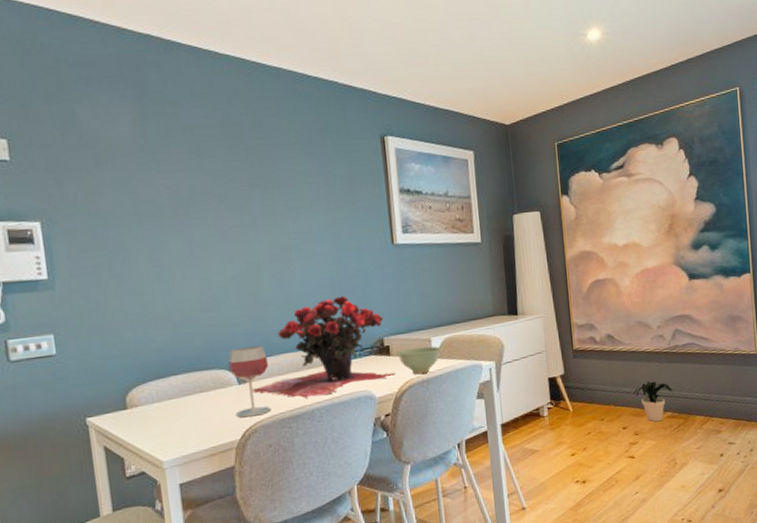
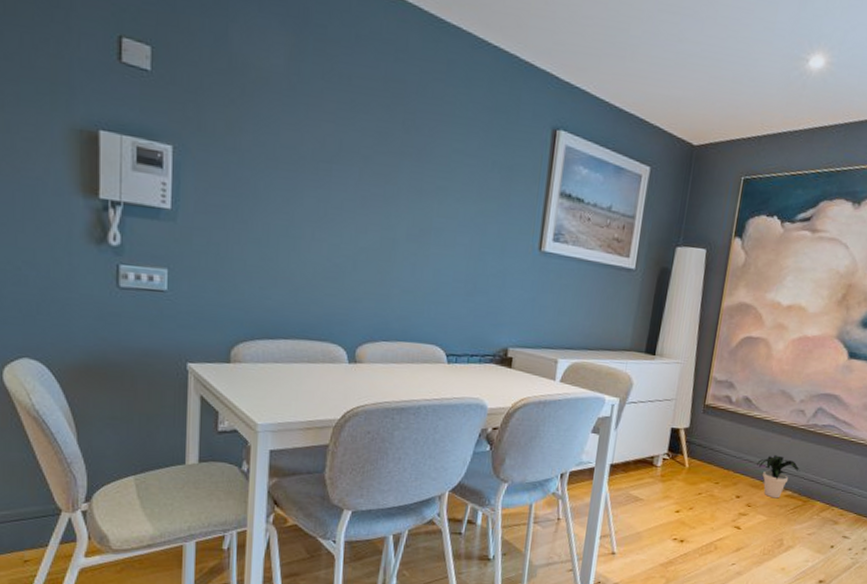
wineglass: present [227,345,272,418] -> none [340,324,383,400]
flower arrangement: present [253,296,395,398] -> none [362,294,513,394]
bowl: present [397,346,441,375] -> none [518,364,566,395]

